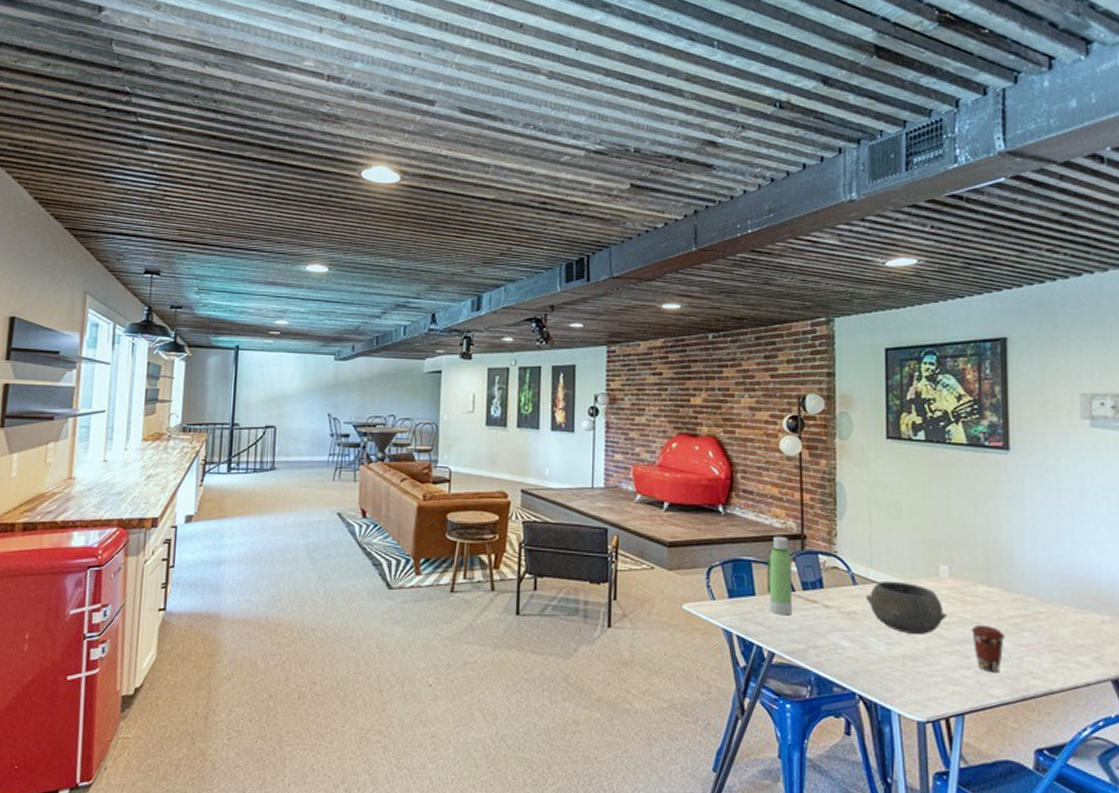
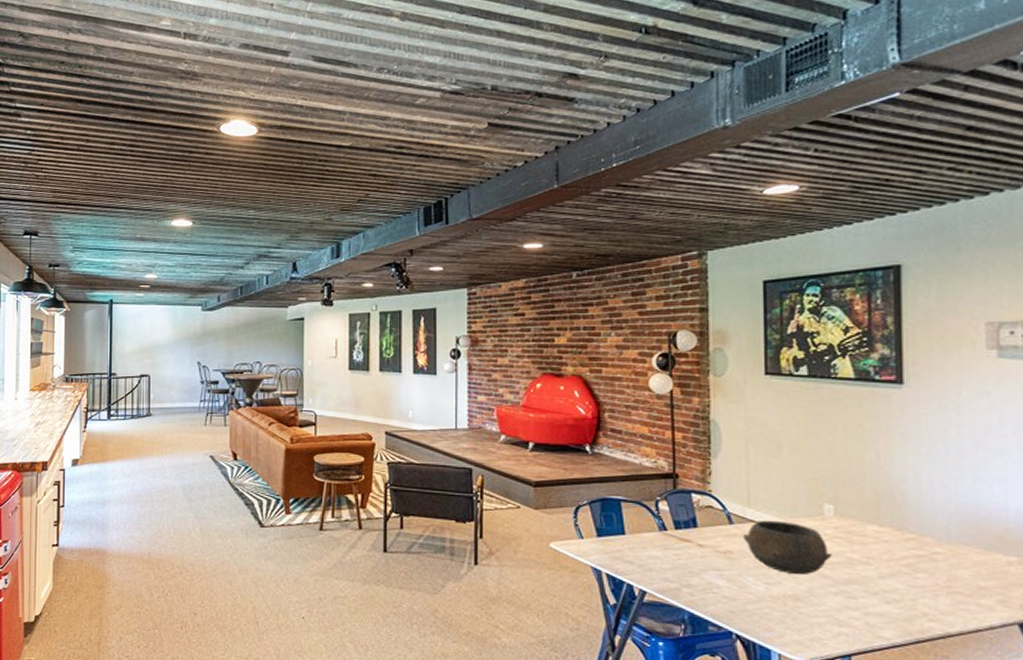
water bottle: present [767,536,793,616] -> none [637,475,665,555]
coffee cup: present [970,624,1006,673] -> none [858,565,898,615]

